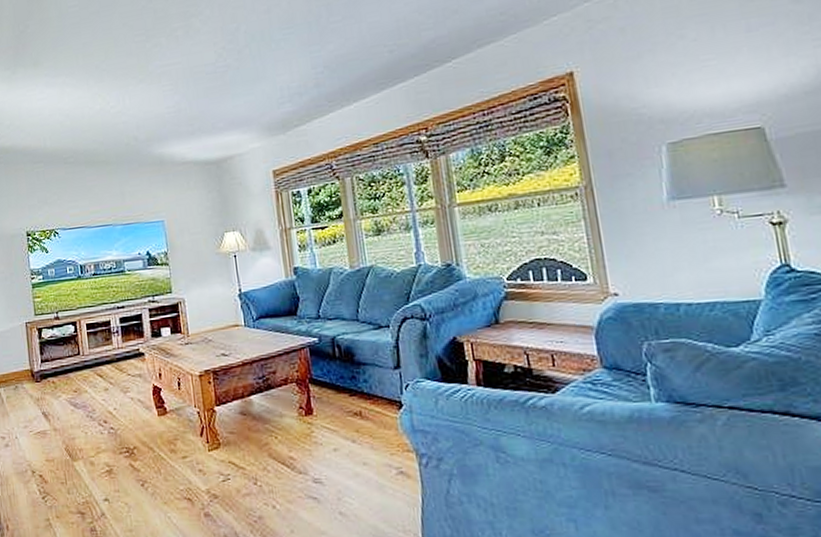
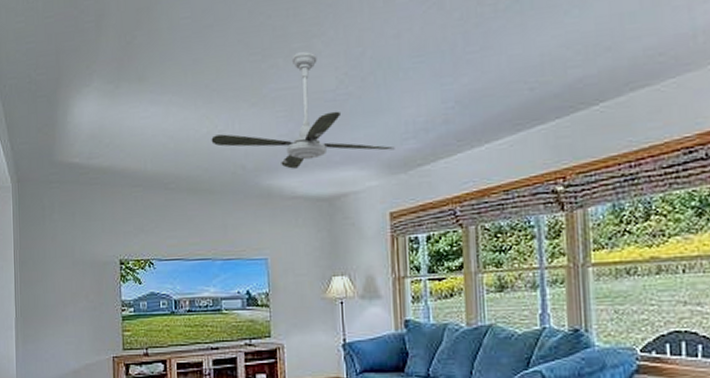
ceiling fan: none [104,30,273,138] -> present [211,52,395,169]

